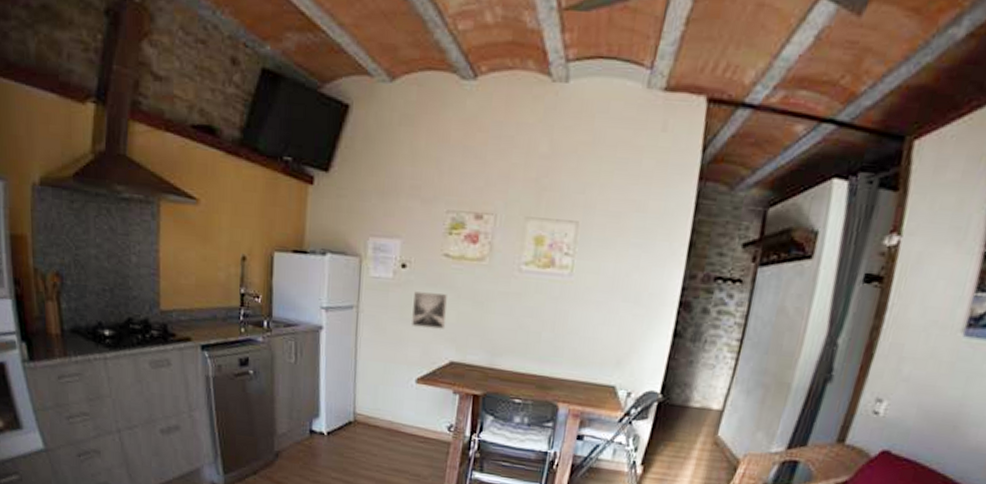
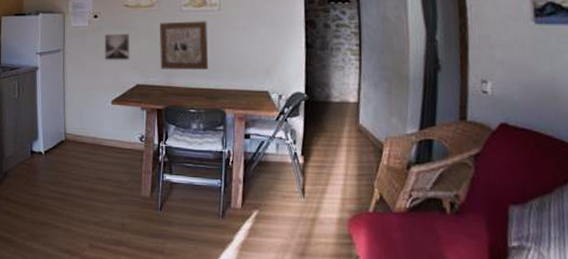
wall art: none [483,283,552,353] -> present [160,21,208,71]

